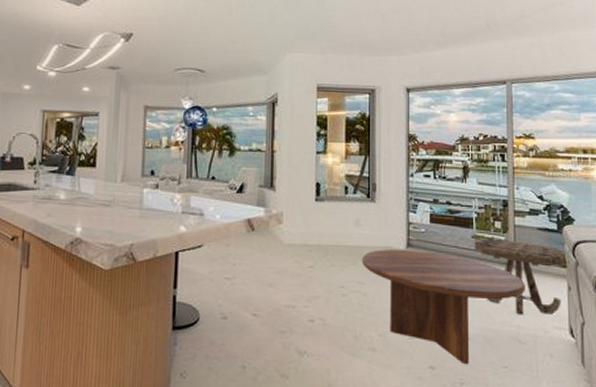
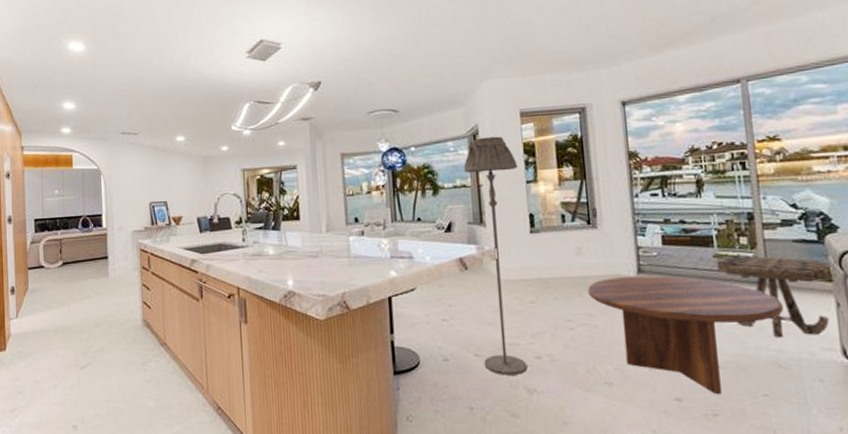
floor lamp: none [260,106,310,336] -> present [464,136,527,375]

